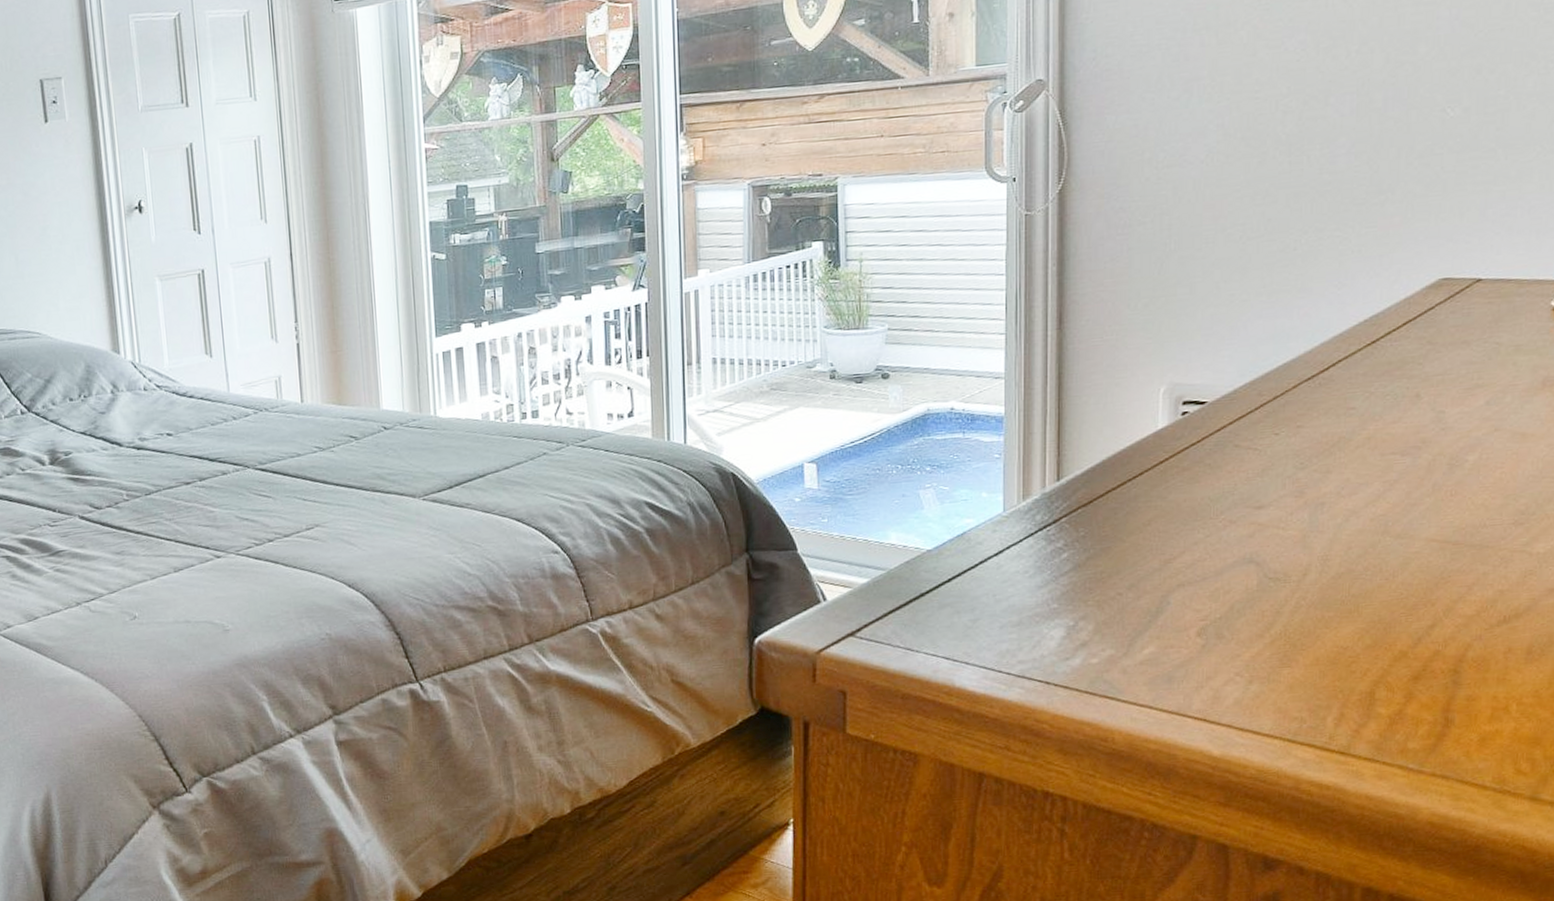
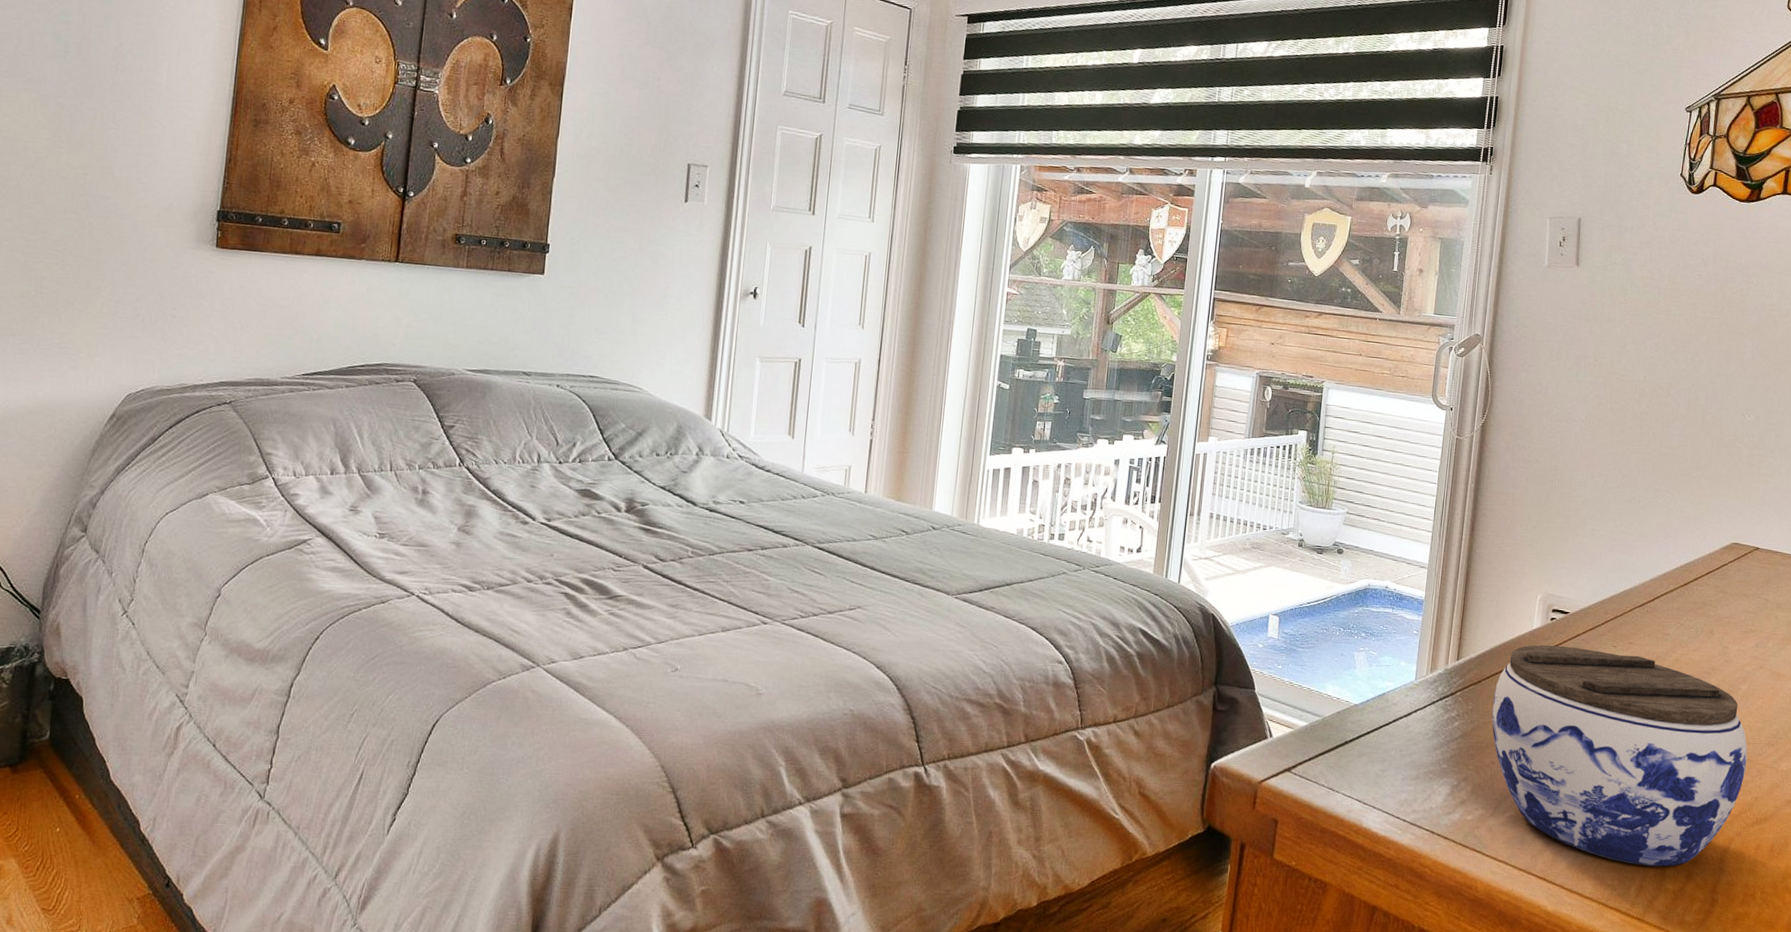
jar: none [1111,440,1484,690] -> present [1492,645,1748,867]

